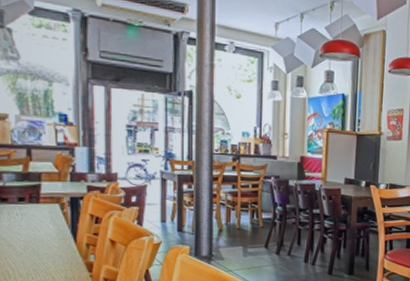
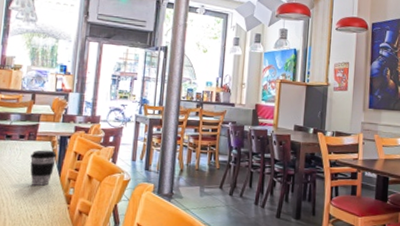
coffee cup: none [36,213,68,253] -> present [30,150,57,186]

